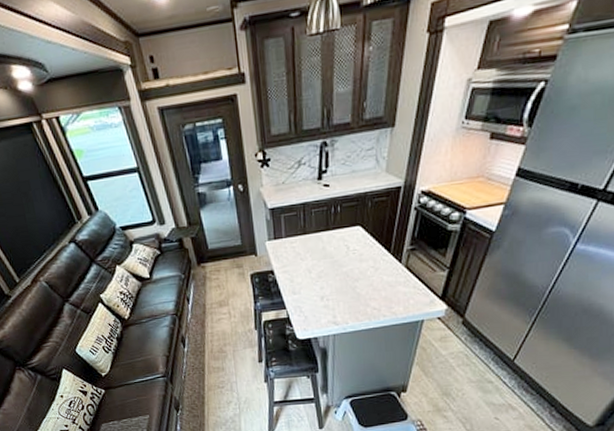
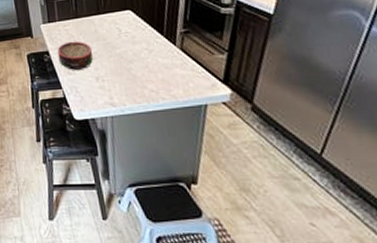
bowl: none [282,259,319,290] -> present [57,41,93,70]

